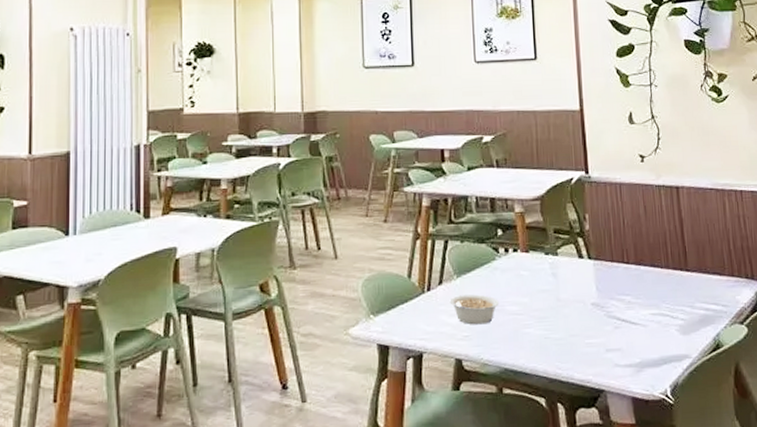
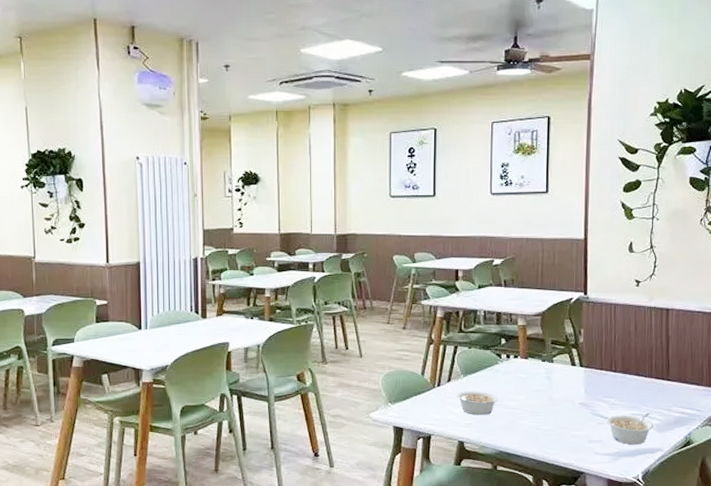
legume: none [623,311,677,352] -> present [606,412,653,444]

